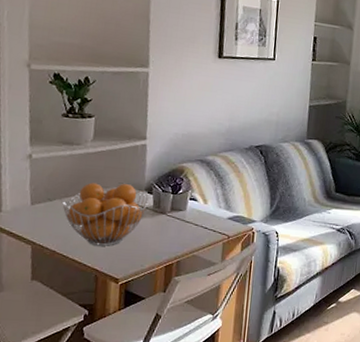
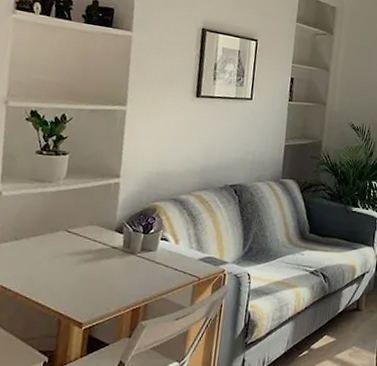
fruit basket: present [61,182,149,246] -> none [28,221,119,288]

